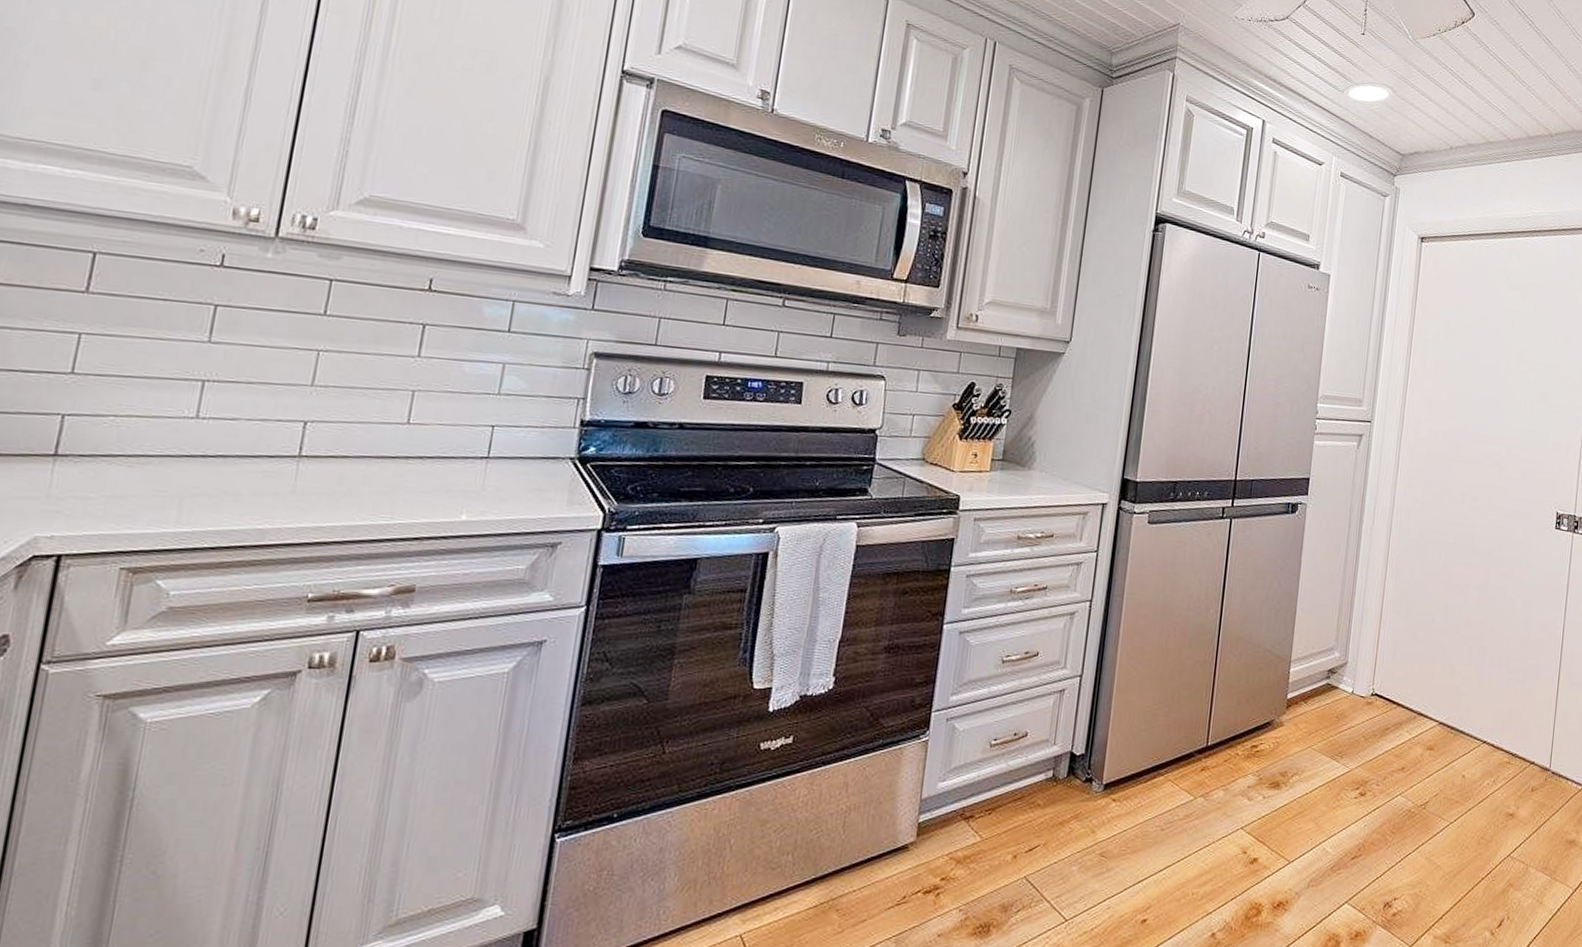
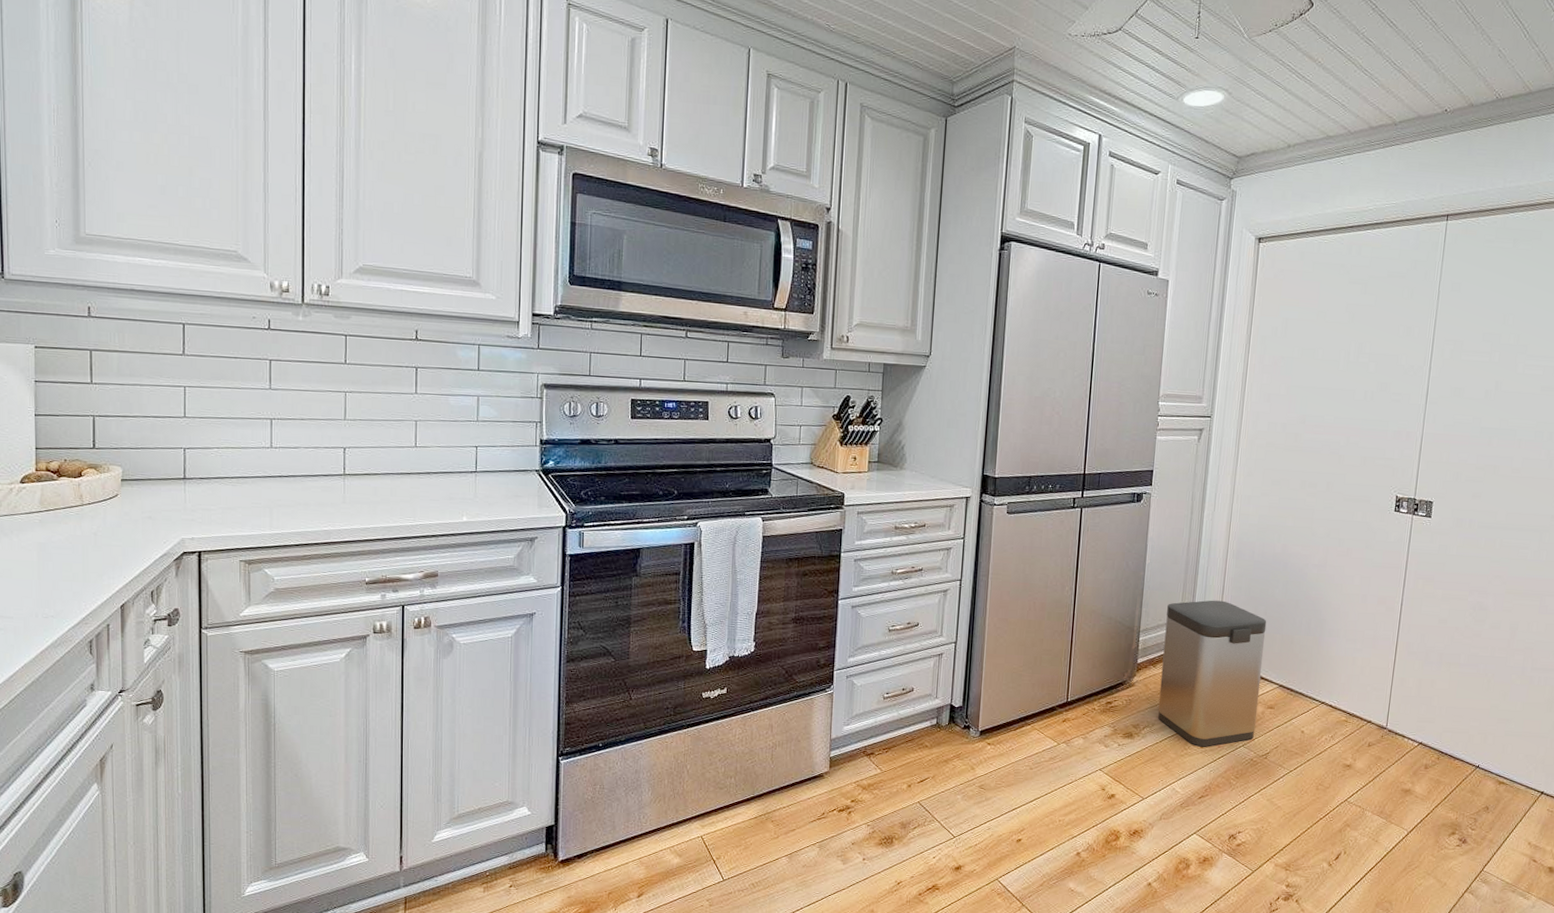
pedal bin: none [1308,625,1427,797] -> present [1158,600,1267,747]

